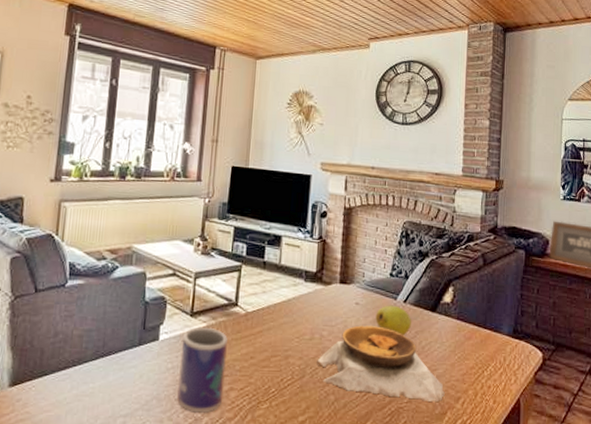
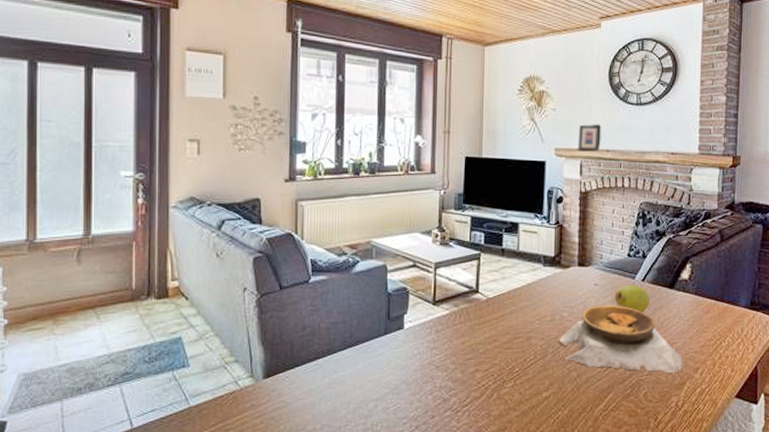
mug: present [177,327,228,413] -> none [424,314,471,394]
picture frame: none [343,140,367,168] -> present [577,124,601,152]

